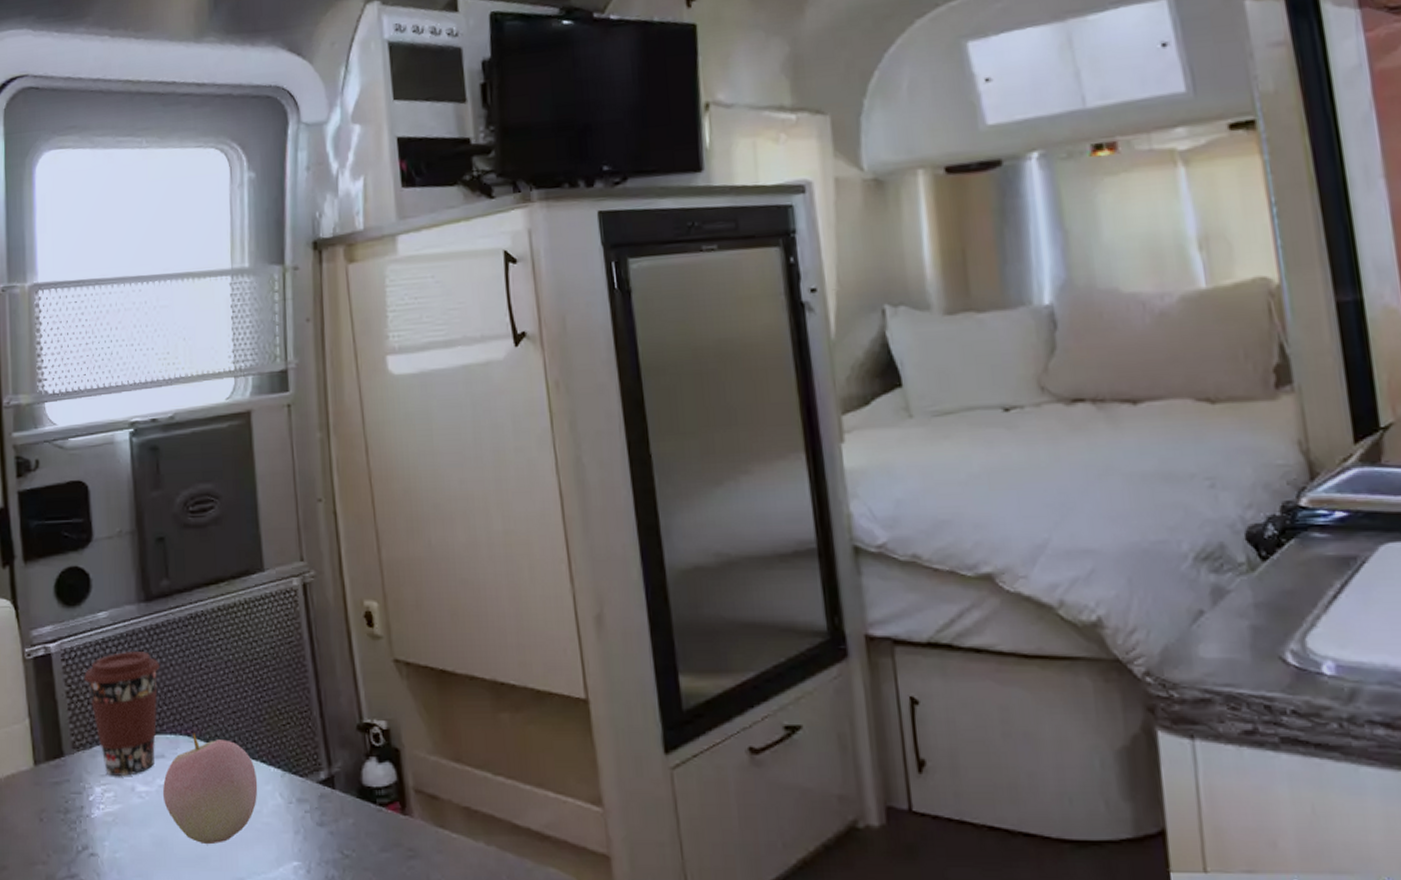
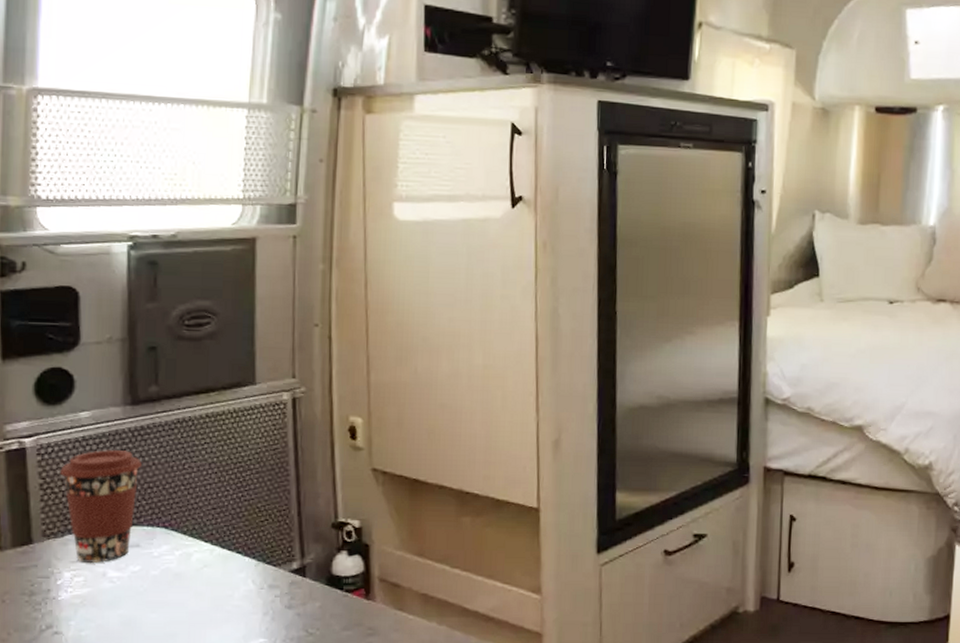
apple: present [162,732,258,845] -> none [134,525,232,624]

